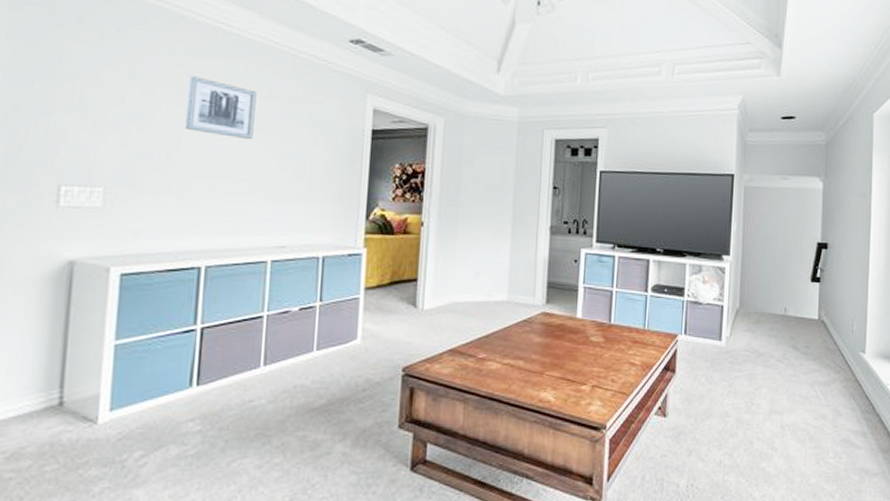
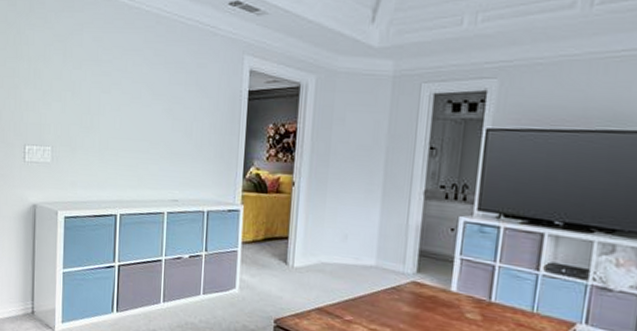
wall art: present [185,76,257,140] -> none [103,49,154,105]

